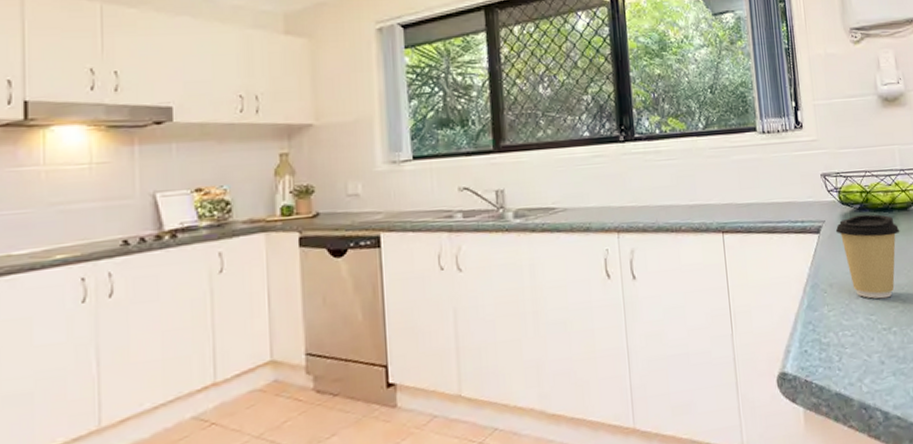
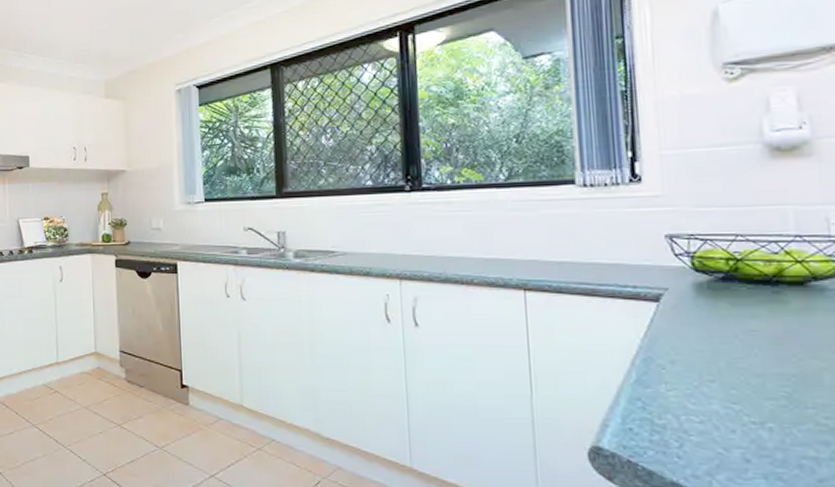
coffee cup: present [835,214,900,299] -> none [683,286,789,387]

